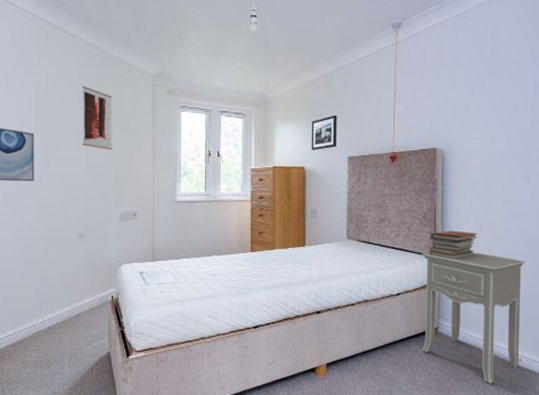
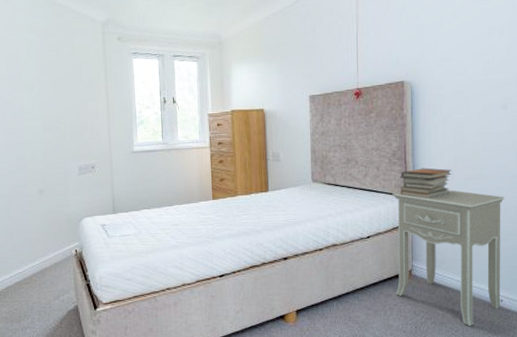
wall art: present [82,86,112,150] -> none [31,38,66,103]
picture frame: present [311,114,337,151] -> none [269,51,297,92]

